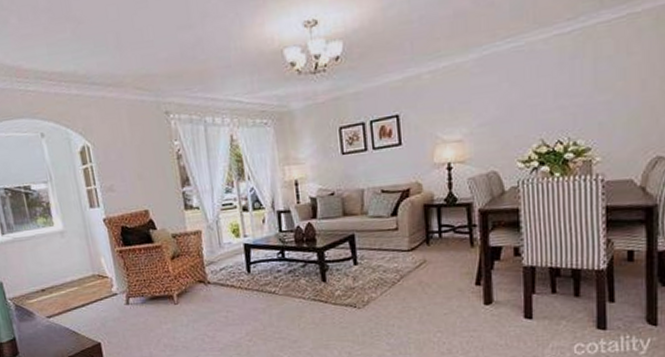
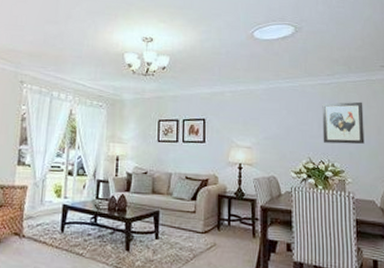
wall art: none [559,48,621,116] -> present [322,101,365,145]

